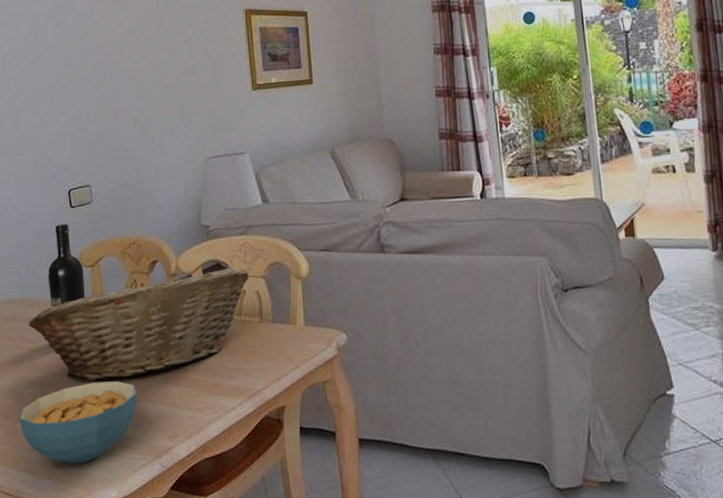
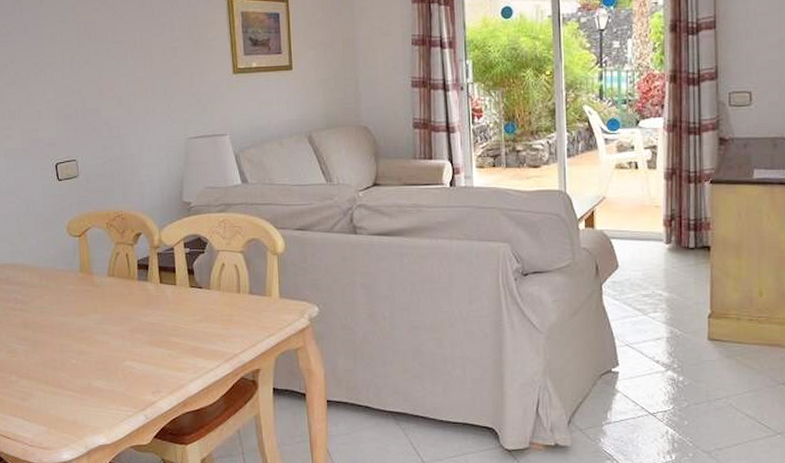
cereal bowl: present [19,381,138,465] -> none [14,341,124,413]
fruit basket: present [28,268,249,381] -> none [20,242,228,341]
wine bottle: present [47,223,86,308] -> none [37,195,74,273]

